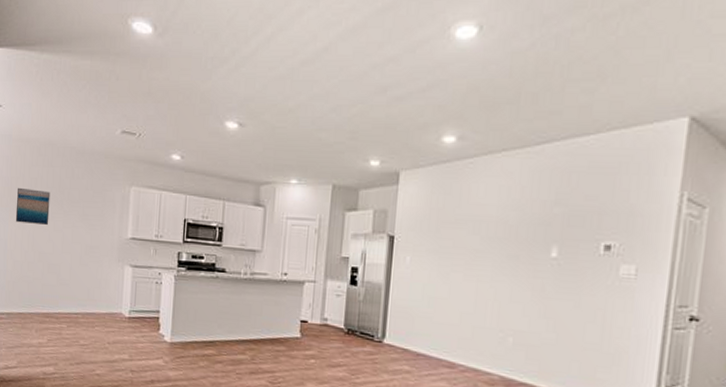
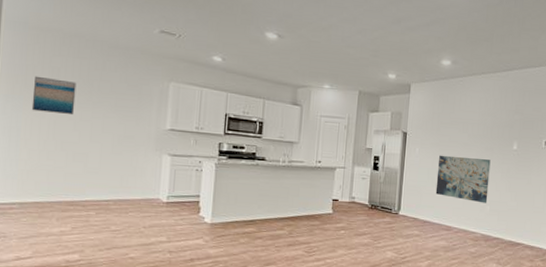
wall art: none [433,265,515,334] -> present [435,155,491,203]

